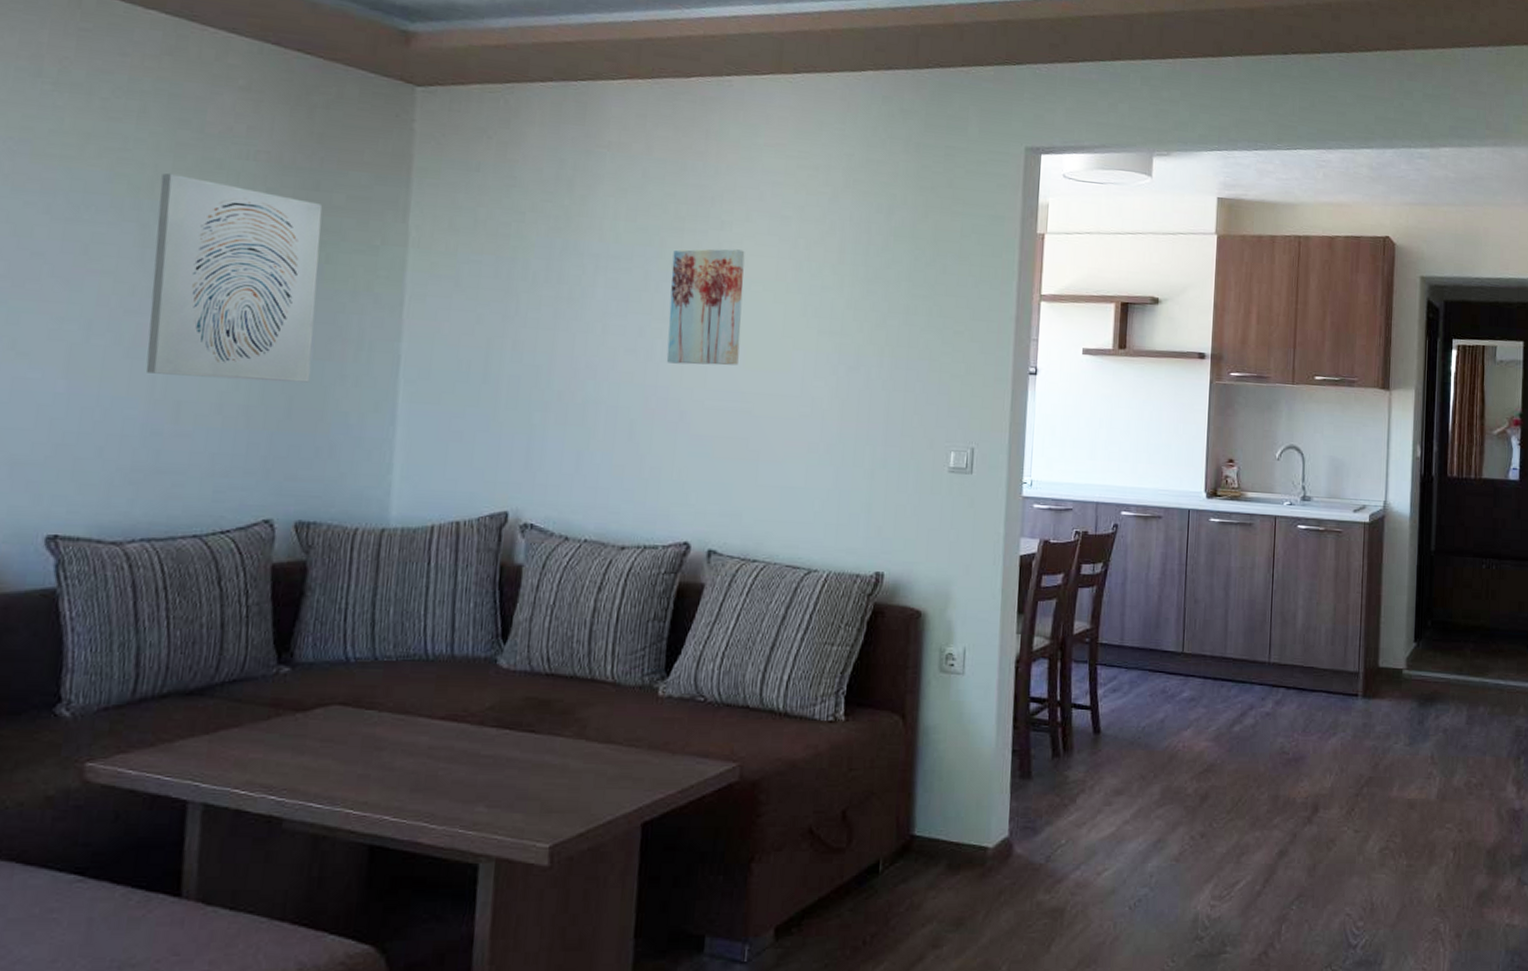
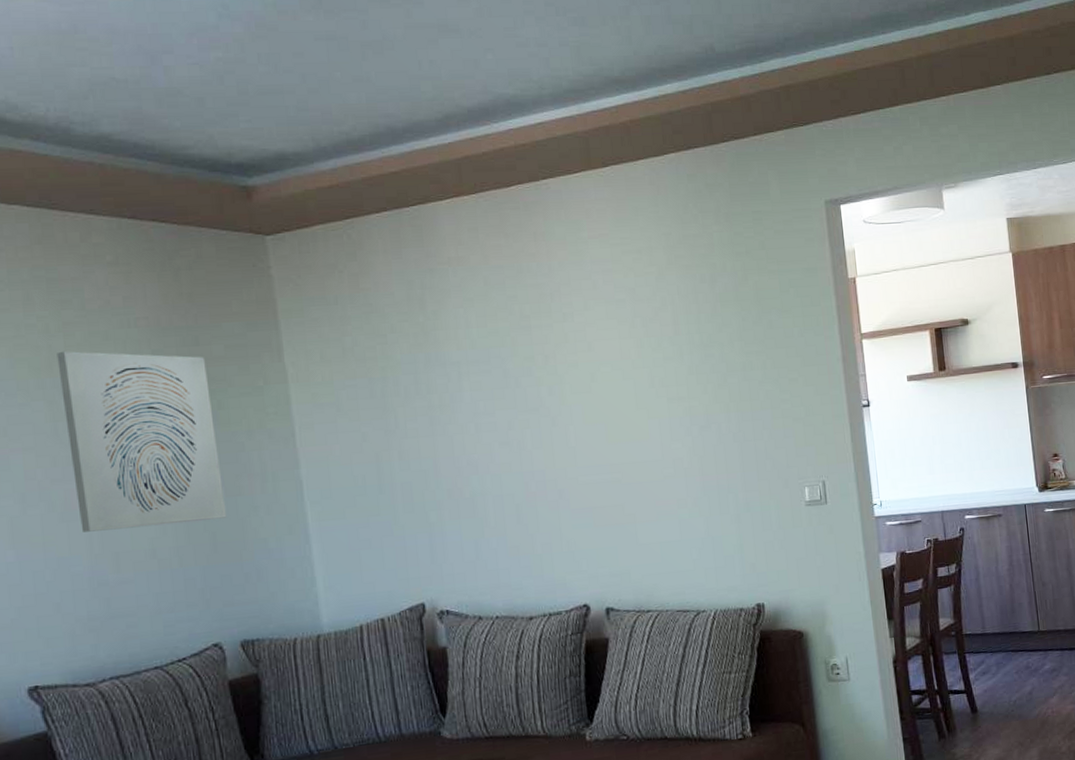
wall art: present [666,248,745,366] -> none [525,337,602,449]

